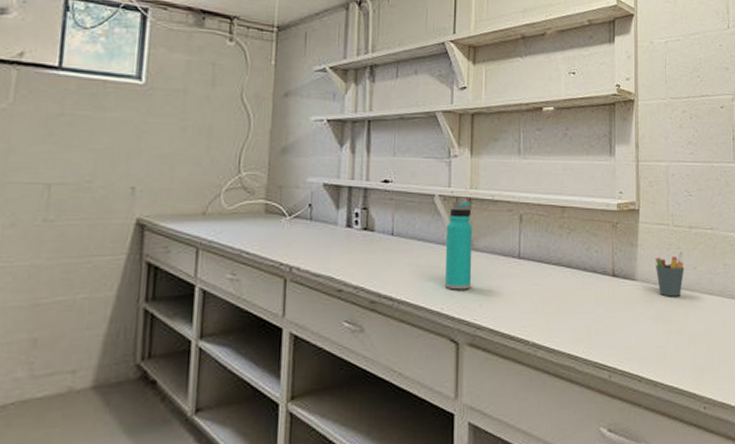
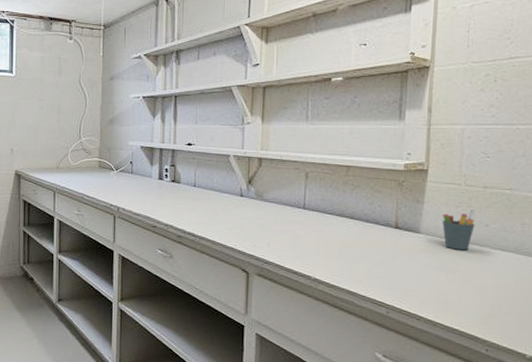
water bottle: present [444,201,473,290] -> none [237,160,263,232]

